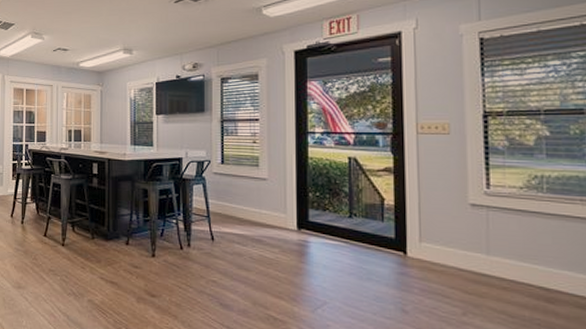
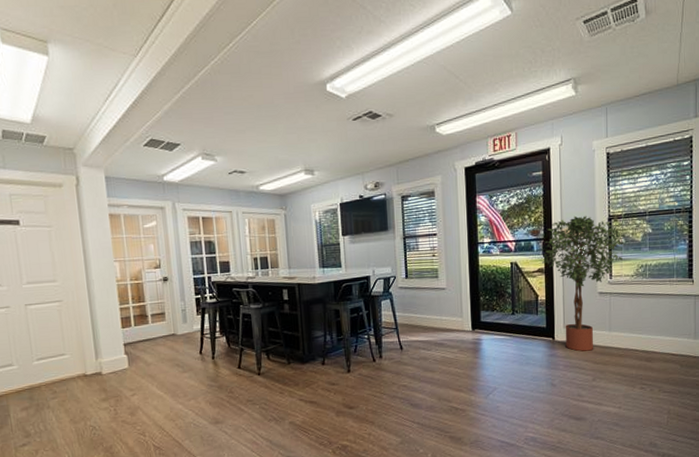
potted tree: none [390,109,510,276] -> present [542,215,626,352]

